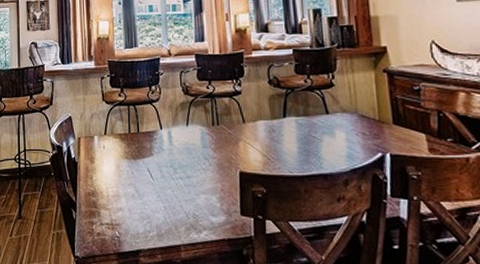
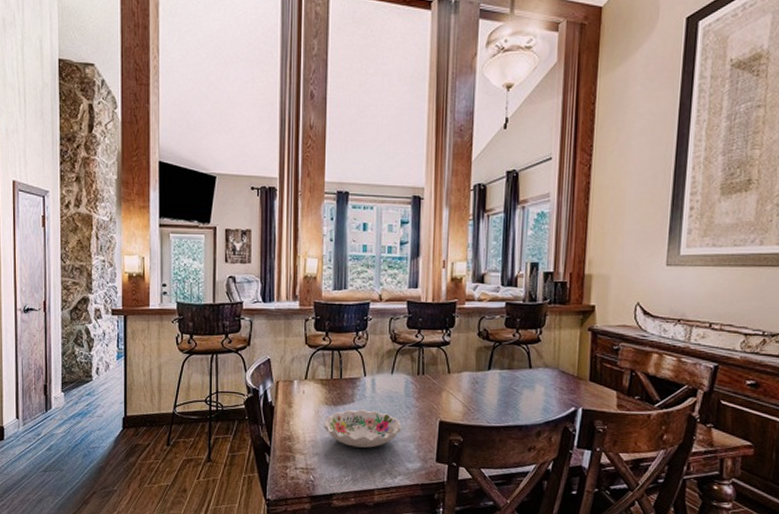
decorative bowl: none [125,161,202,202] -> present [323,408,402,448]

